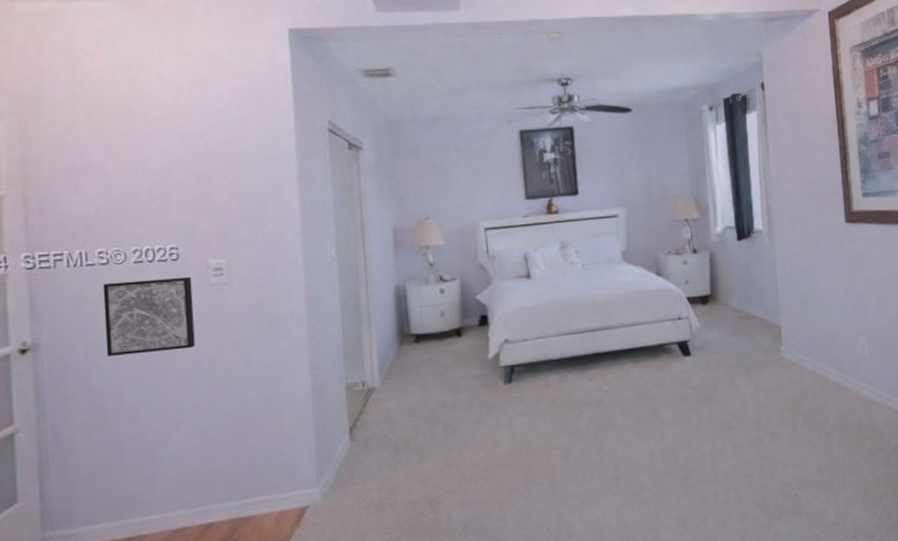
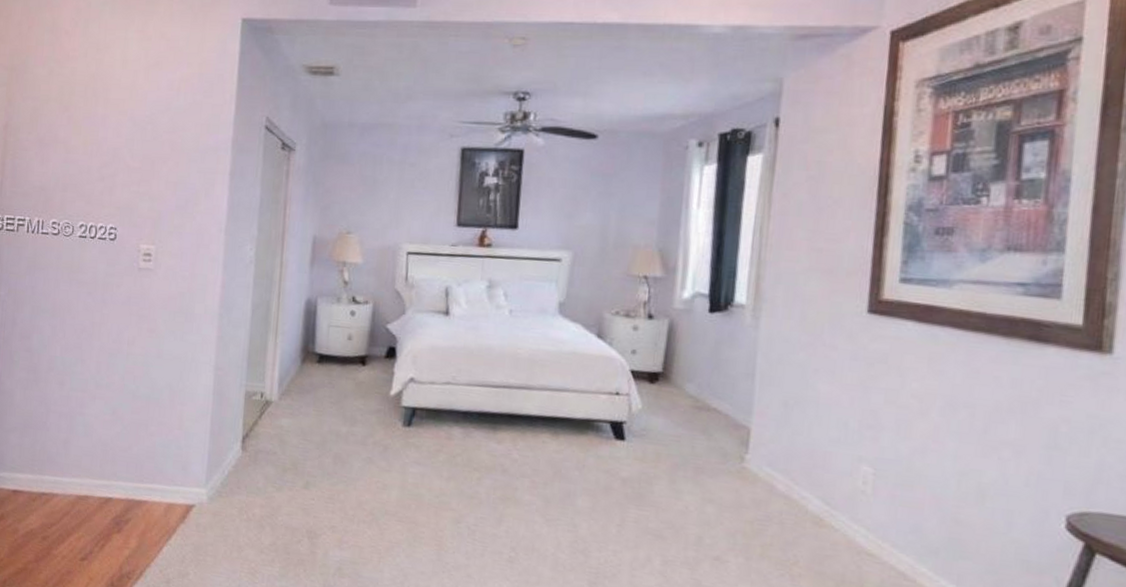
wall art: present [103,276,195,356] -> none [47,252,124,328]

